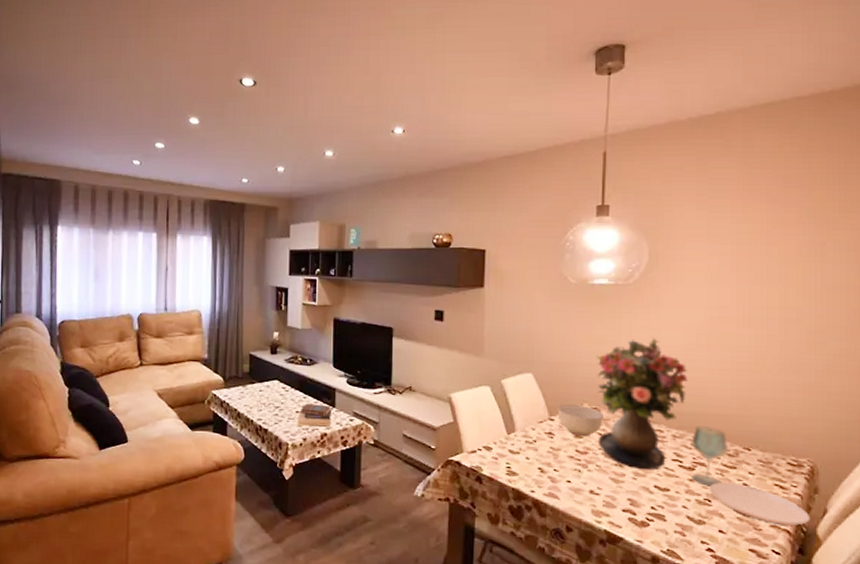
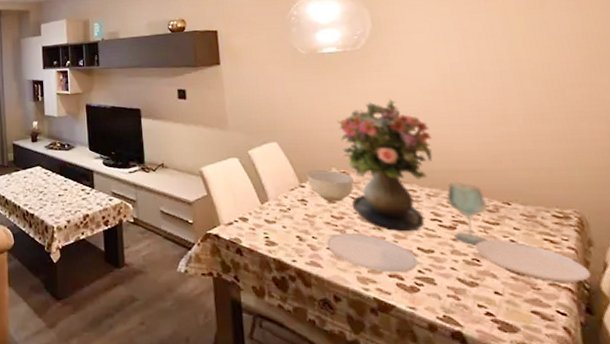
books: present [297,403,332,427] -> none [60,186,92,208]
plate: none [566,468,653,508] -> present [325,234,419,273]

